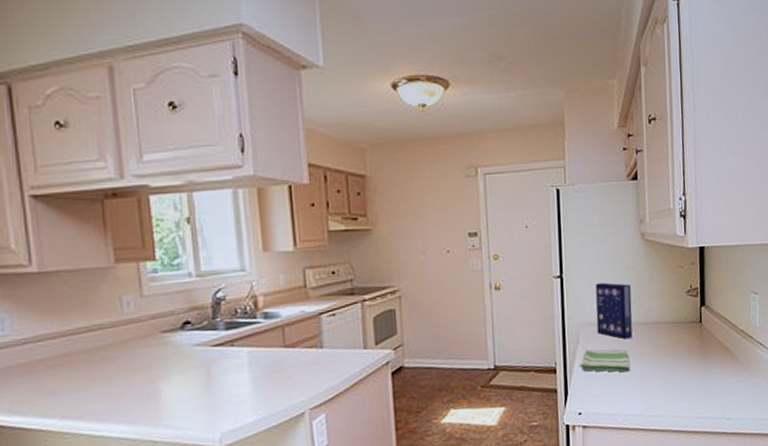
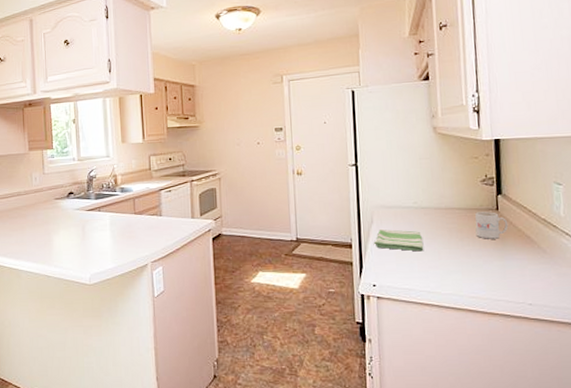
cereal box: present [595,282,633,340] -> none [388,170,426,222]
mug: none [680,324,711,354] -> present [475,212,509,239]

